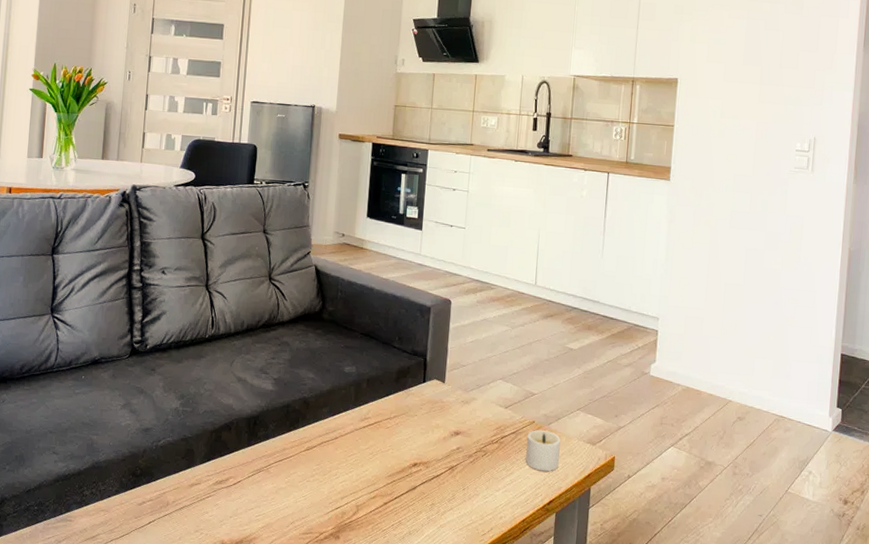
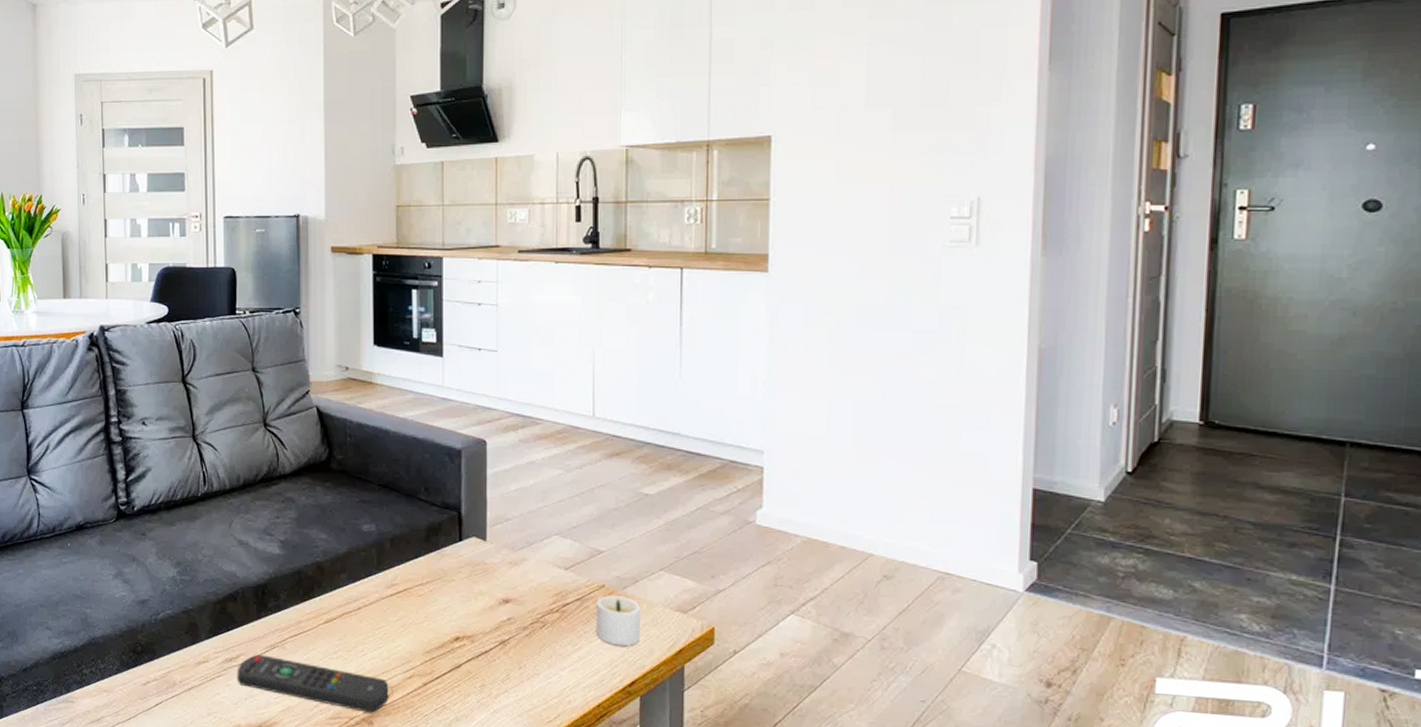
remote control: none [224,477,356,529] -> present [237,654,389,713]

